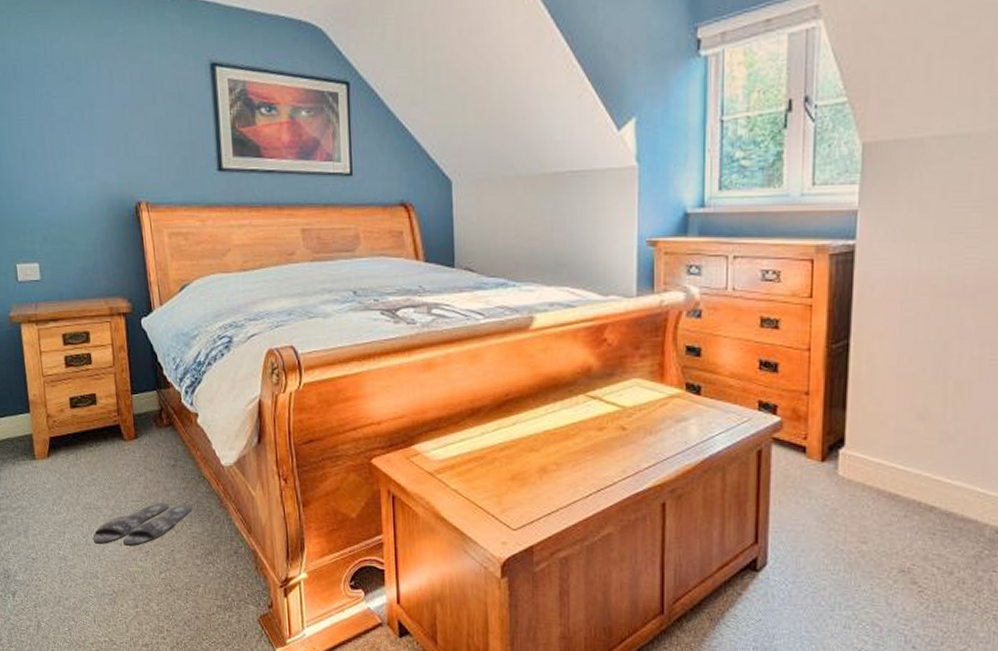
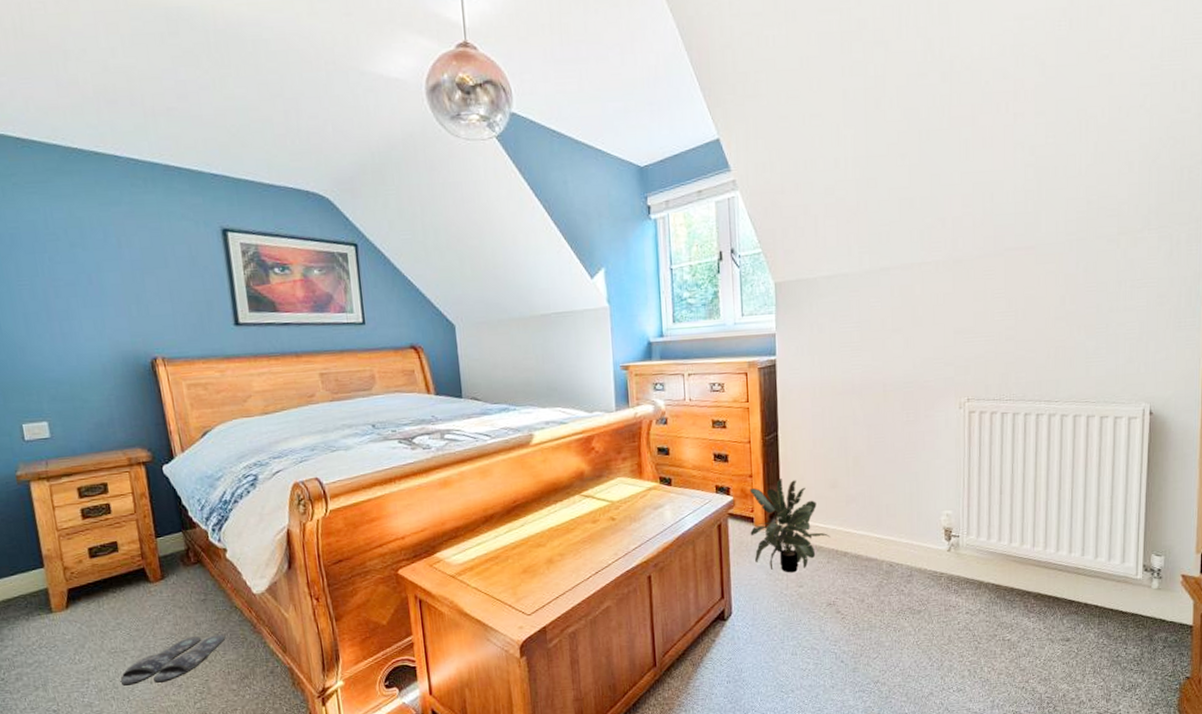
potted plant: none [800,400,912,524] -> present [749,479,830,573]

